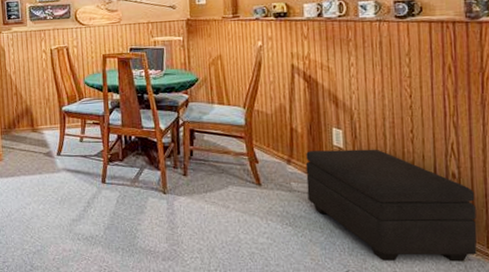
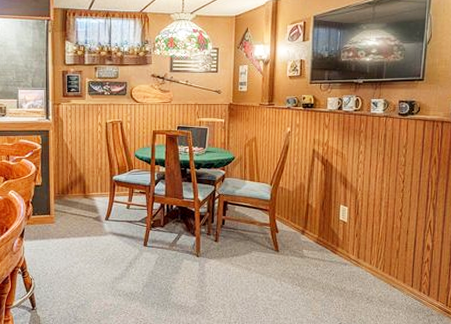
footstool: present [305,149,477,262] -> none [315,224,442,316]

